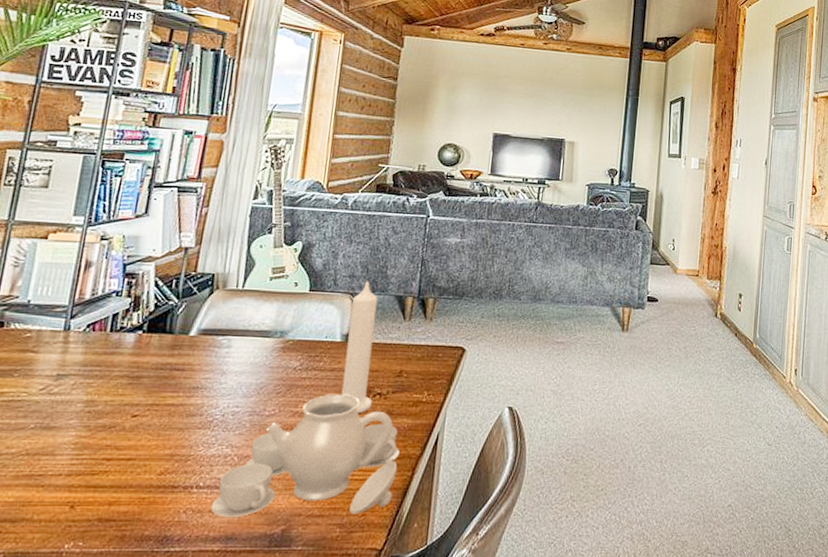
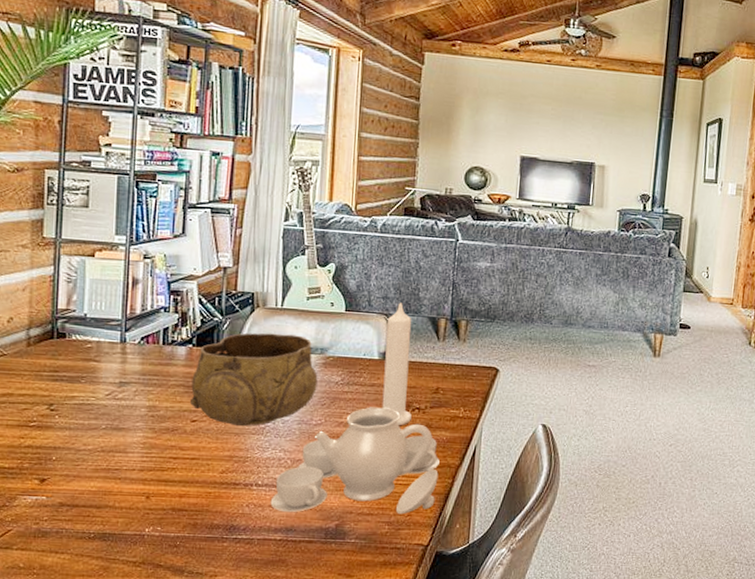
decorative bowl: none [132,316,275,421] -> present [189,333,318,427]

